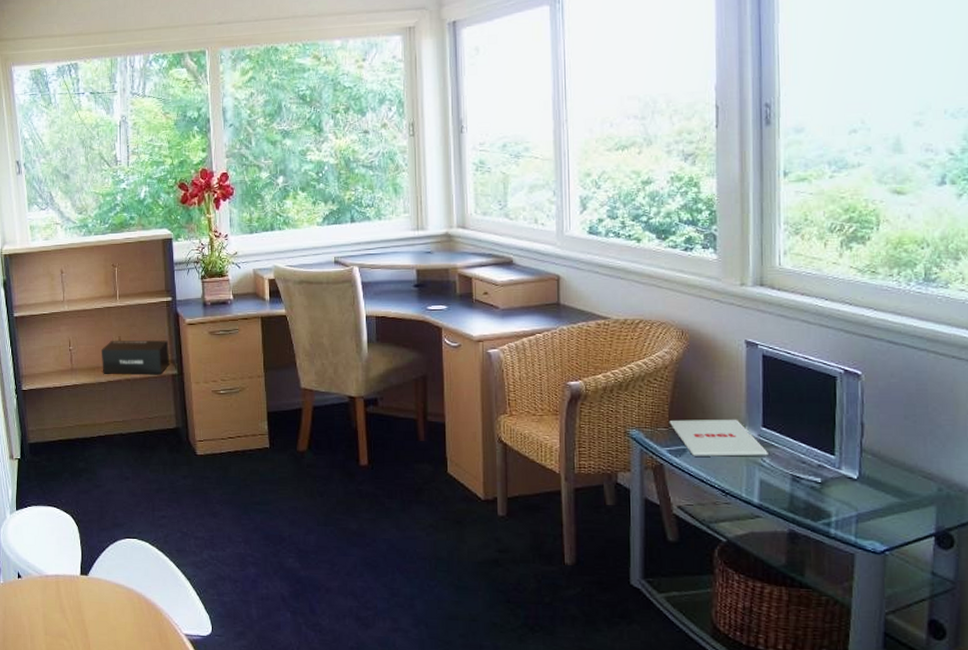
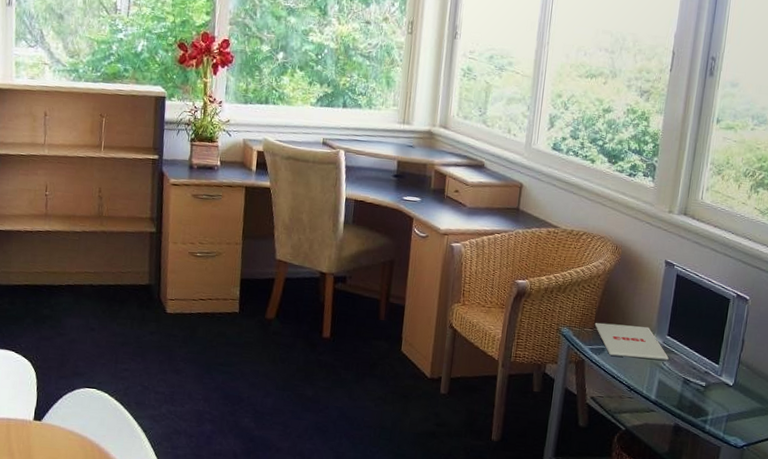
box: present [101,340,169,375] -> none [78,190,151,231]

